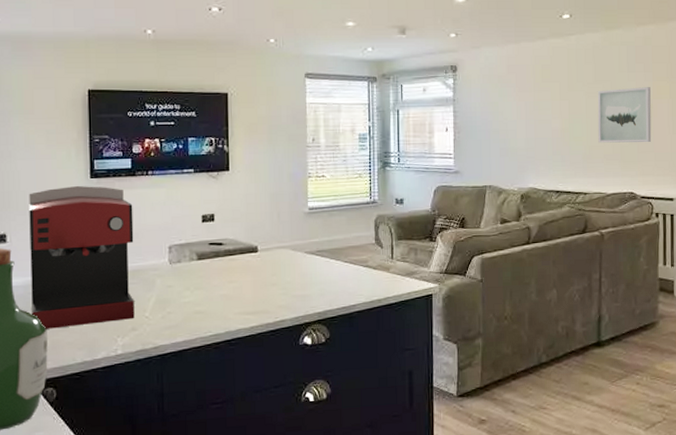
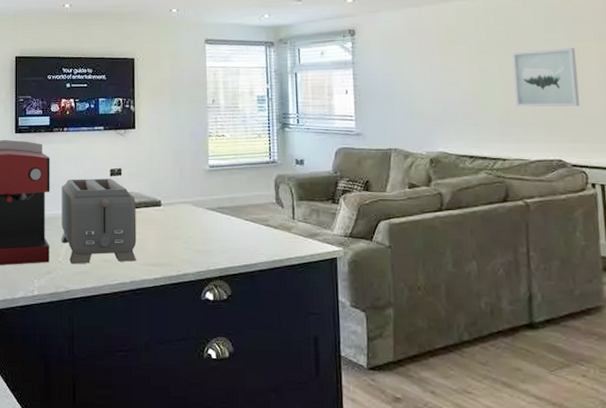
toaster: none [146,225,232,319] -> present [61,179,137,265]

